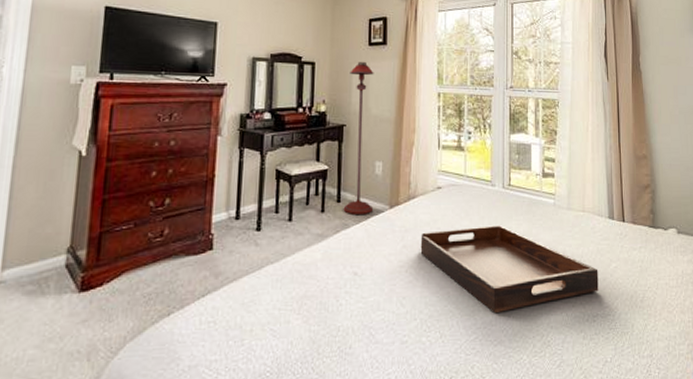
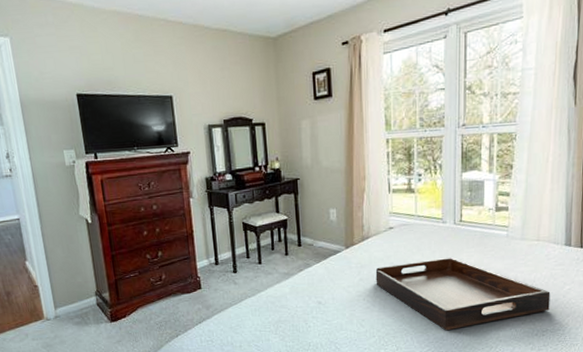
floor lamp: present [343,62,374,214] -> none [298,117,331,256]

